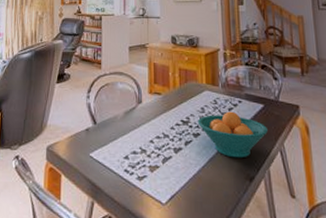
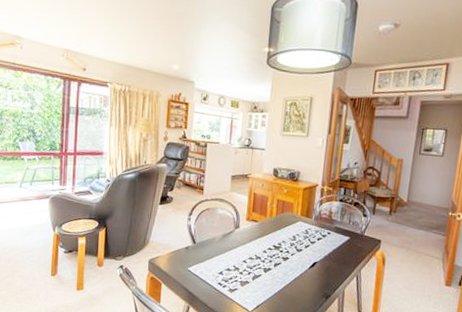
fruit bowl: present [197,111,269,158] -> none [288,240,350,280]

